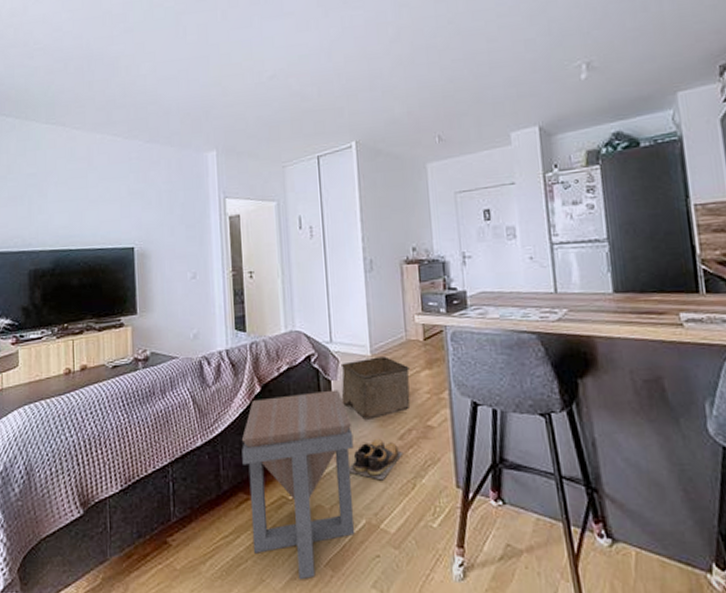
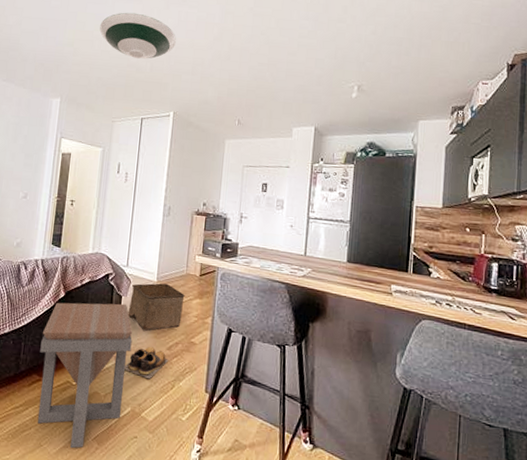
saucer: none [248,29,344,85] -> present [99,12,176,59]

